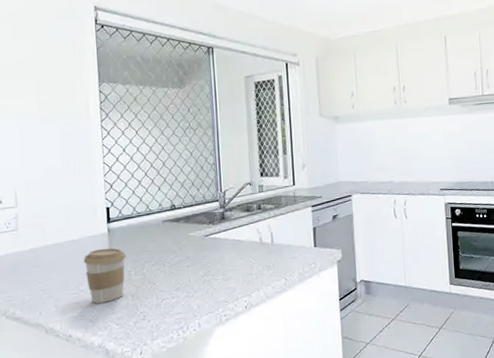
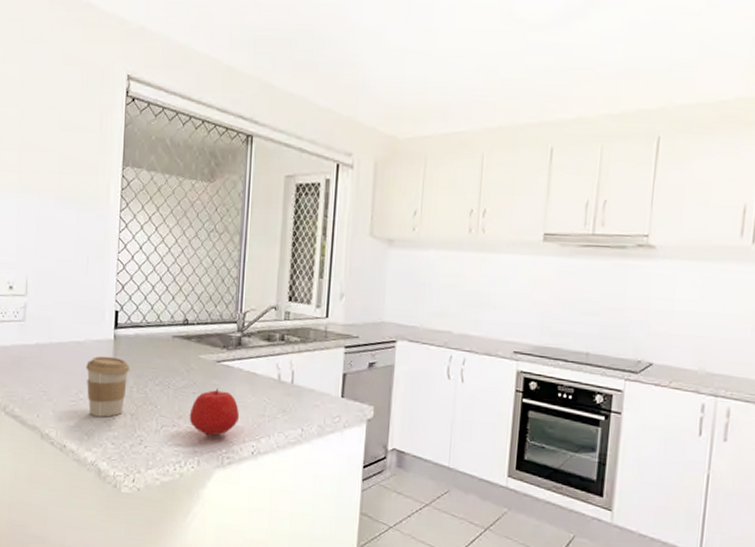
apple: none [186,258,231,300] -> present [189,388,240,436]

